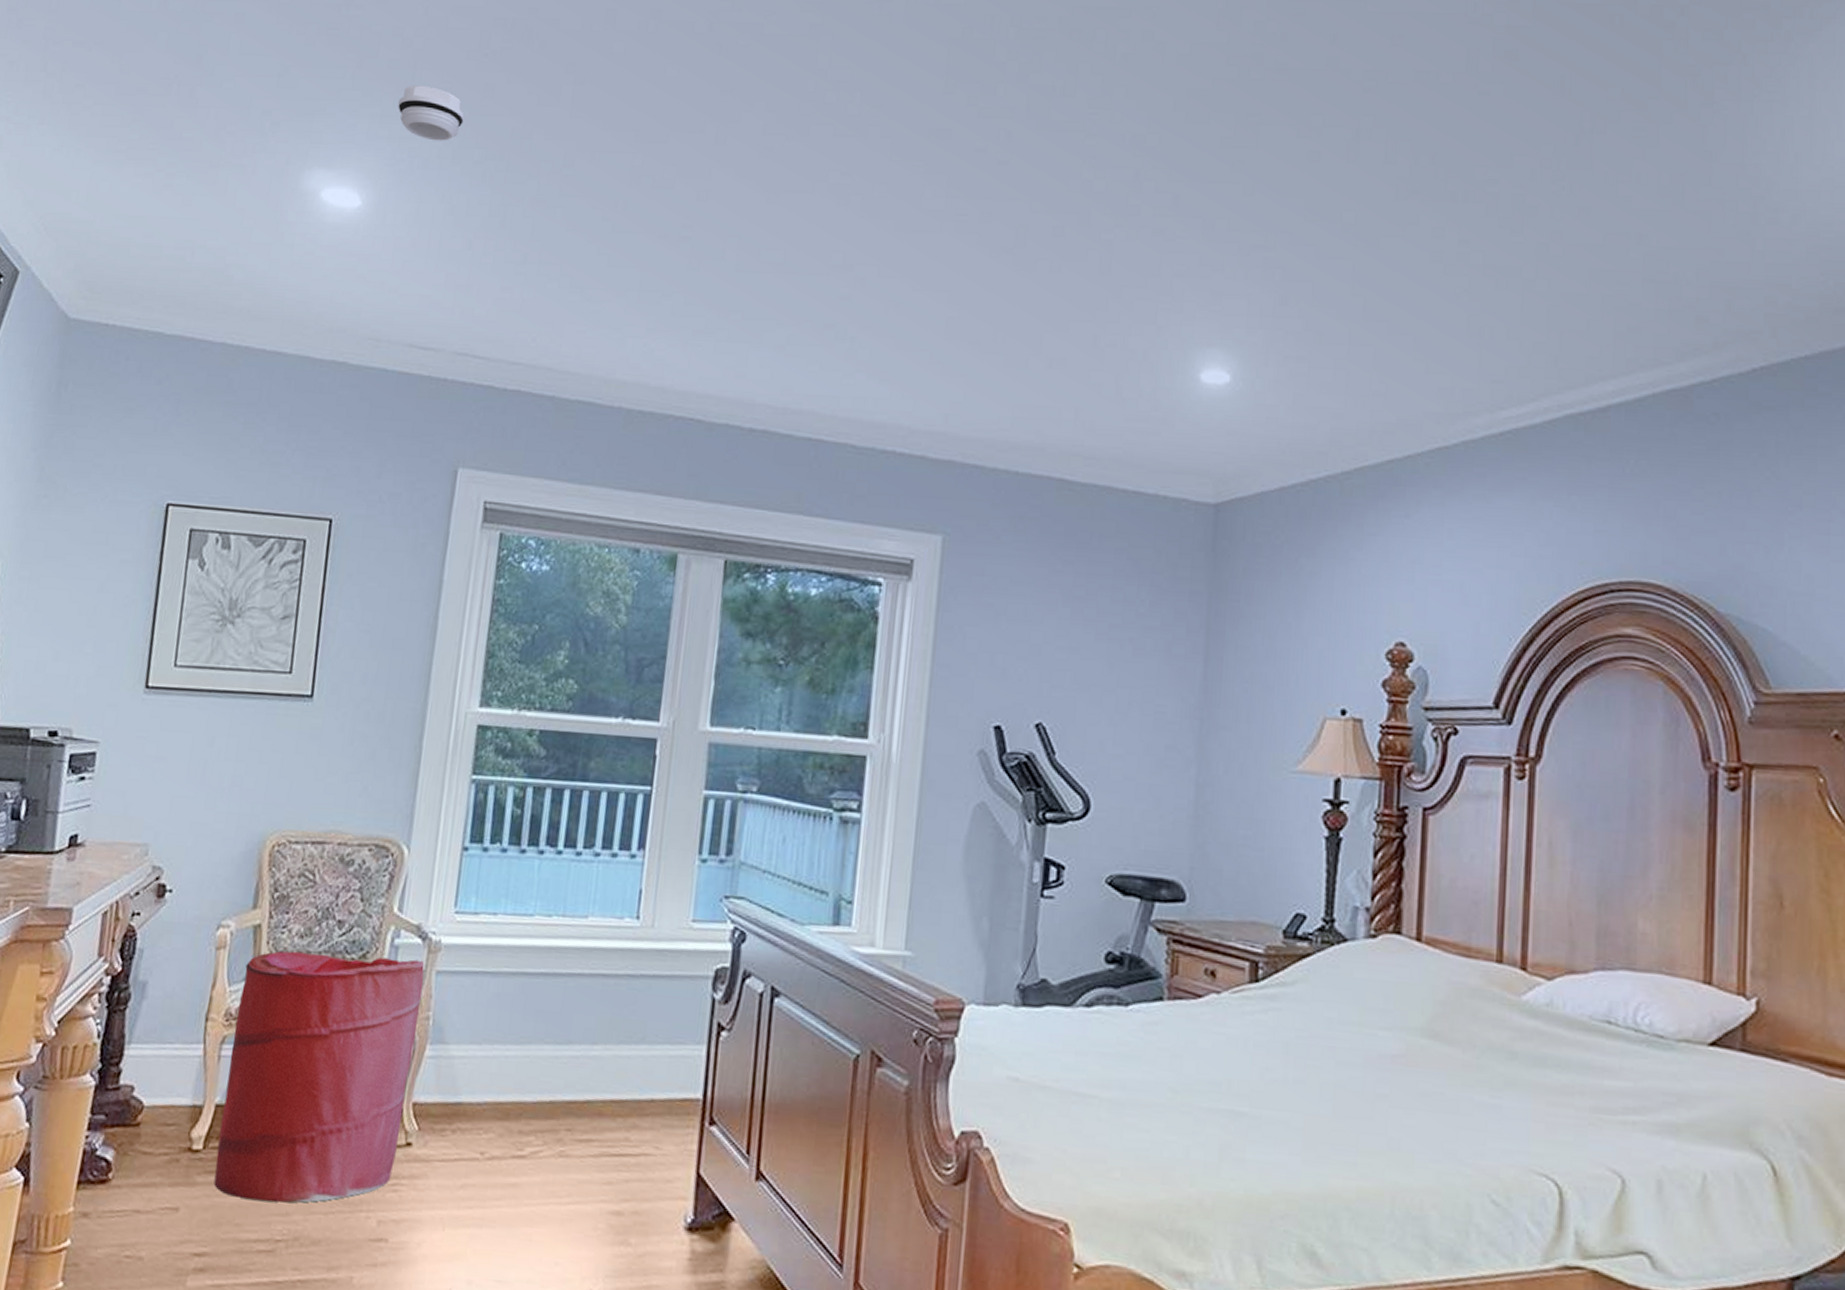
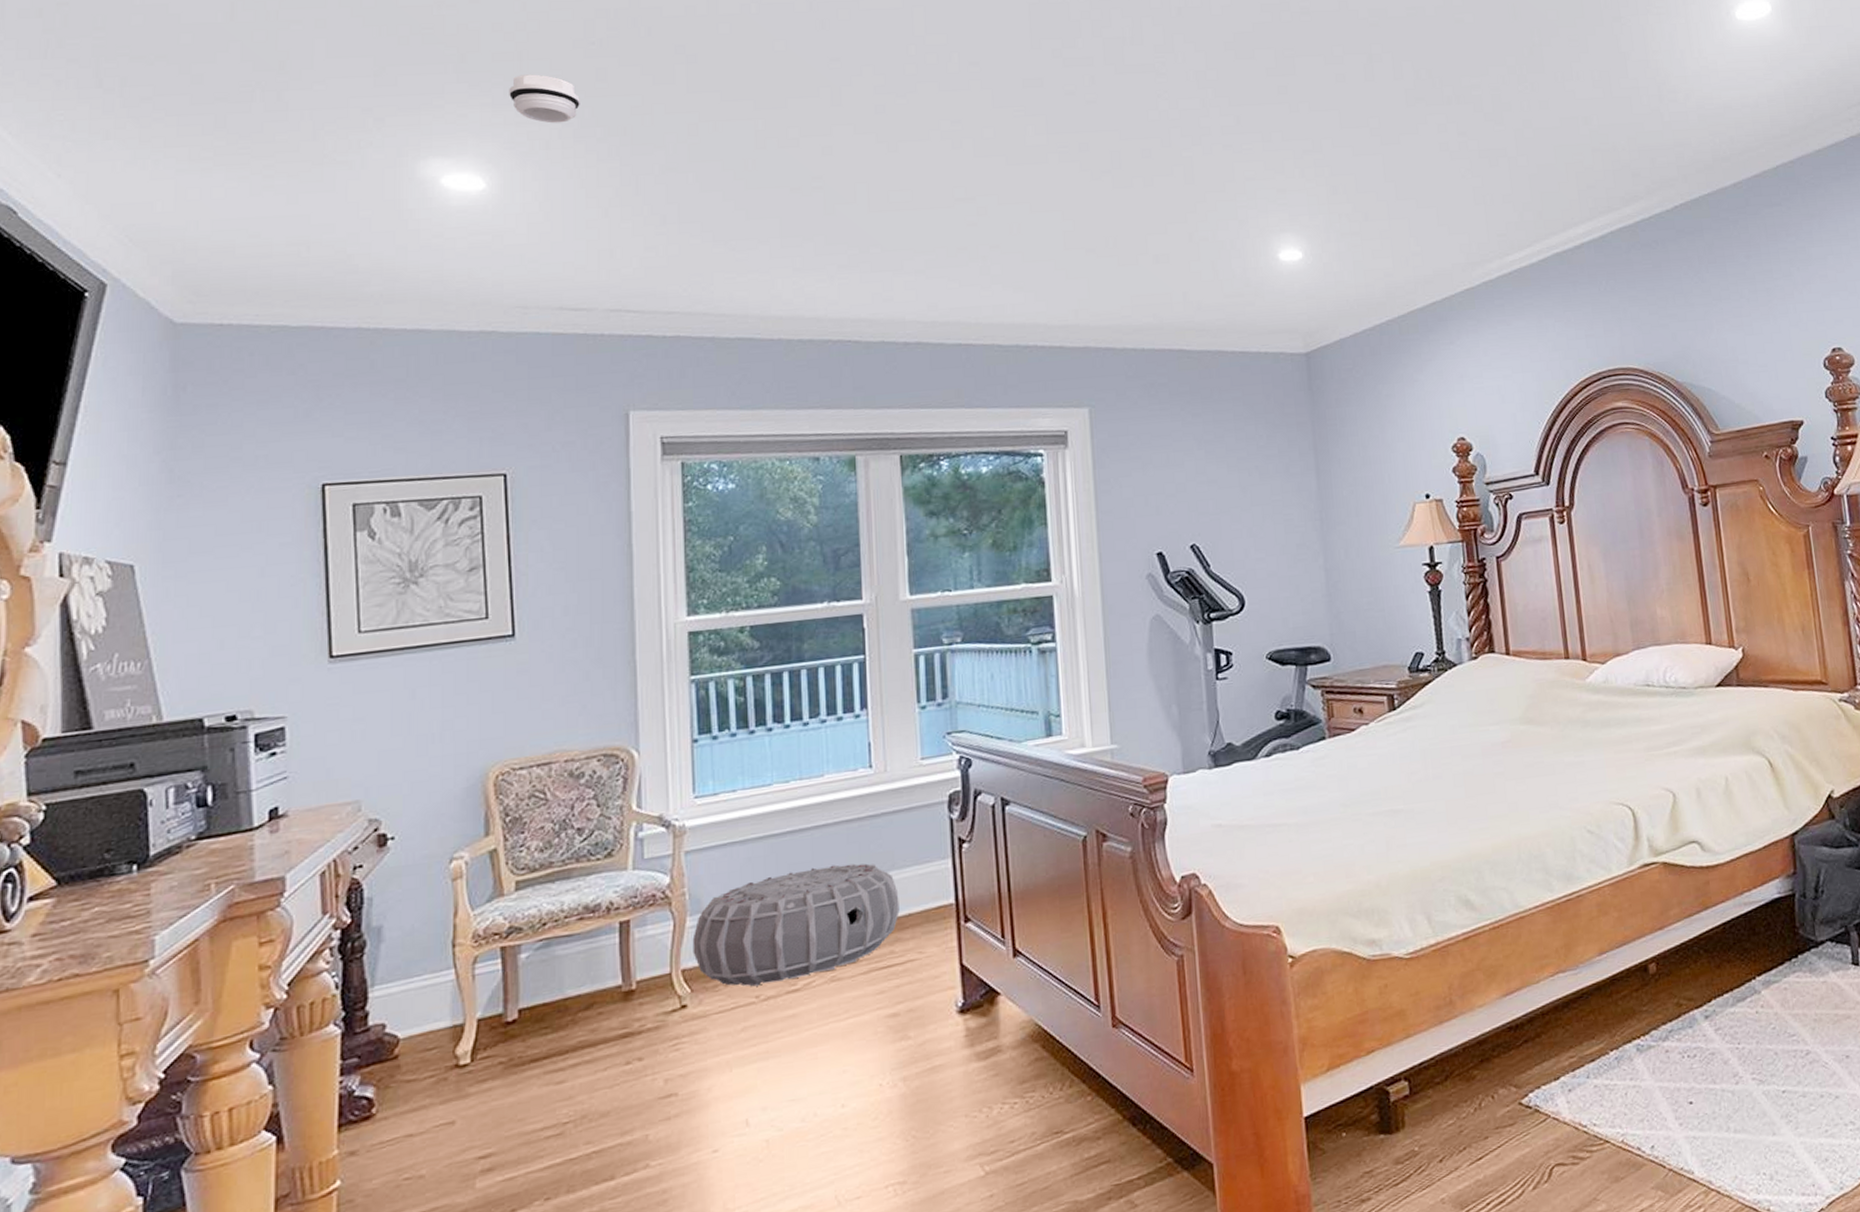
laundry hamper: present [214,951,425,1203] -> none [485,846,675,1097]
air purifier: none [426,1019,645,1144] -> present [692,863,900,987]

